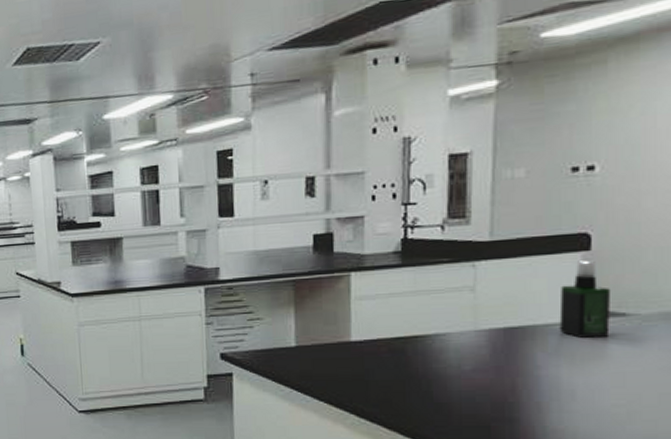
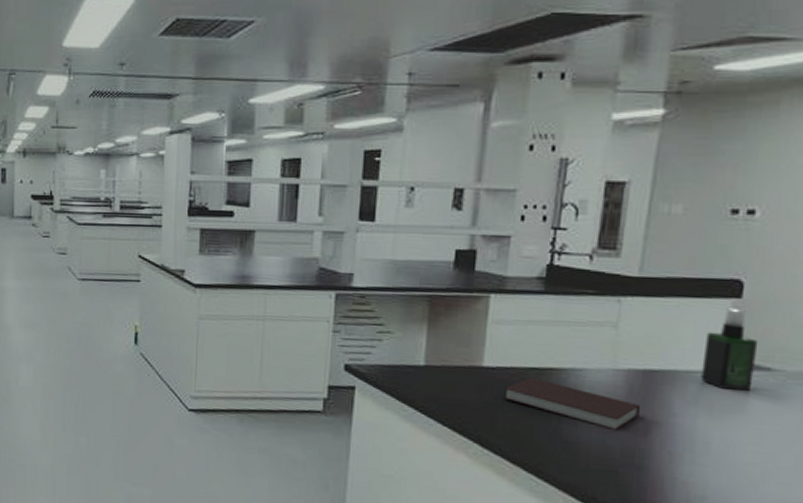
notebook: none [374,346,504,389] -> present [504,377,640,431]

